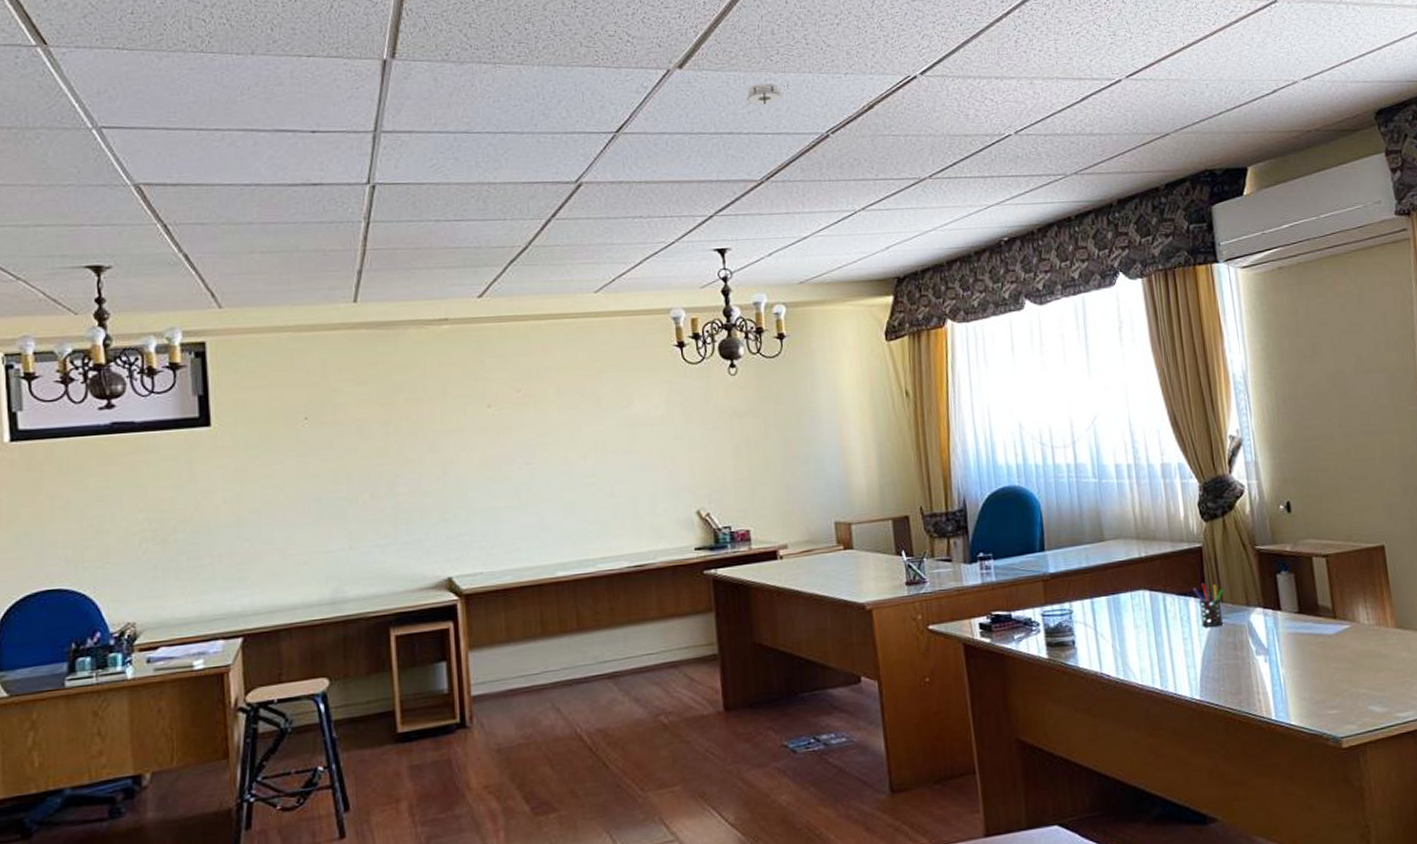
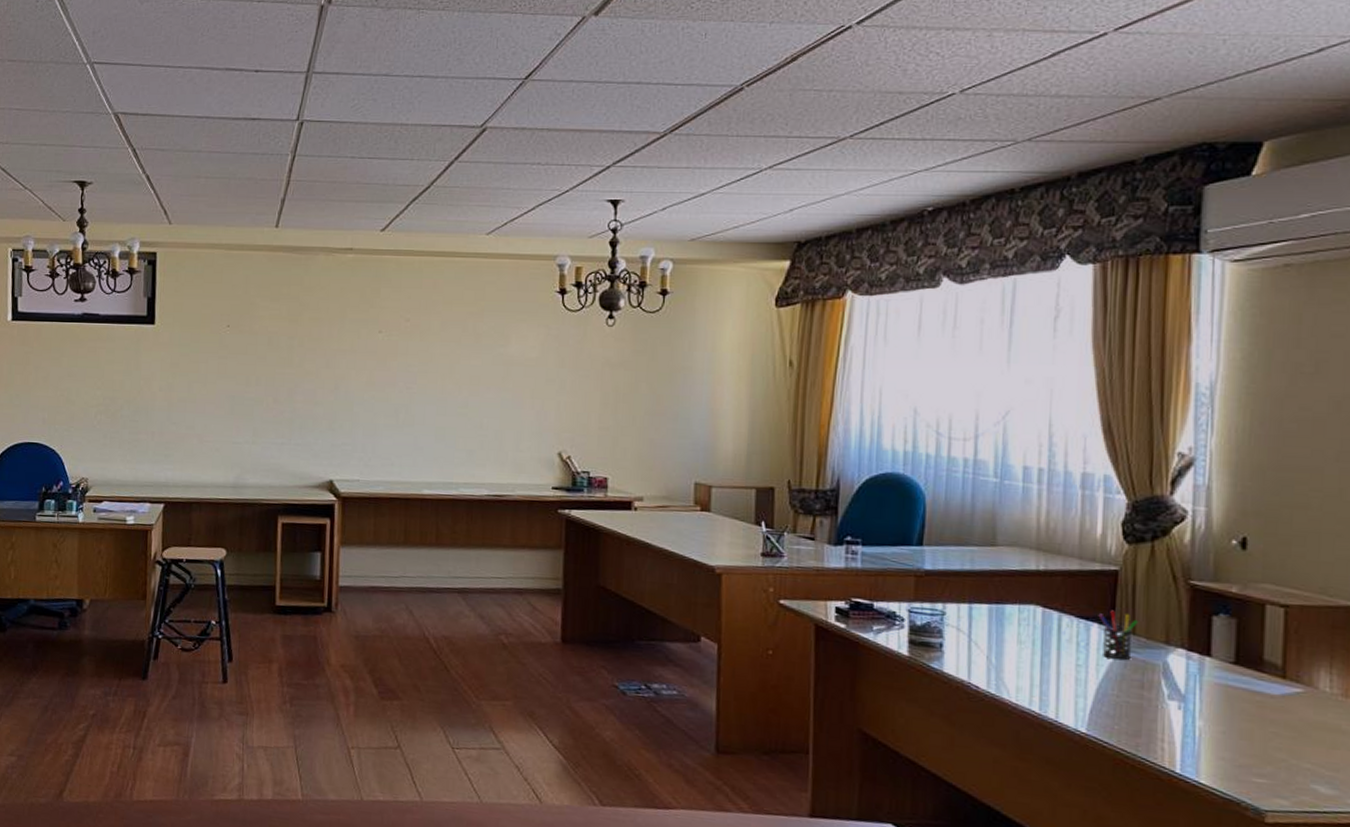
smoke detector: present [745,83,784,107] -> none [658,32,700,56]

